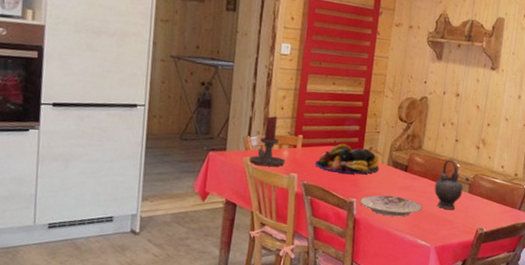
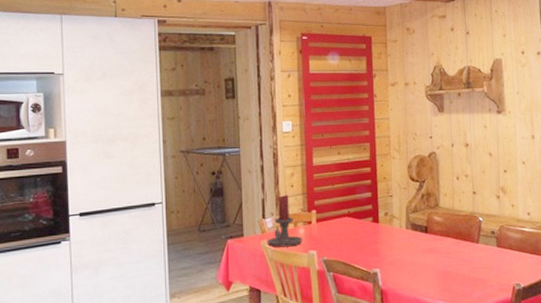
fruit bowl: present [315,143,380,174] -> none [333,213,399,244]
plate: present [360,195,423,217] -> none [384,260,451,283]
teapot: present [434,159,463,209] -> none [459,214,491,268]

